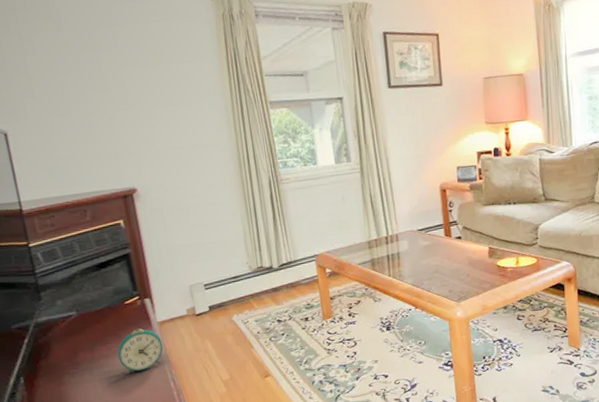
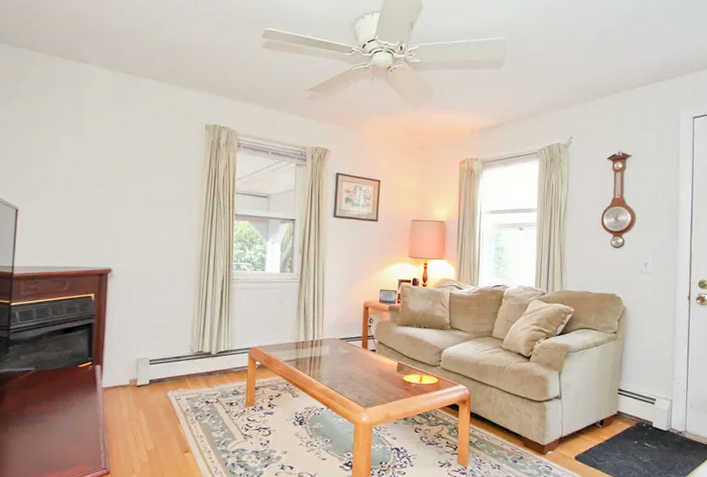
alarm clock: present [117,329,164,375] -> none [61,391,102,432]

